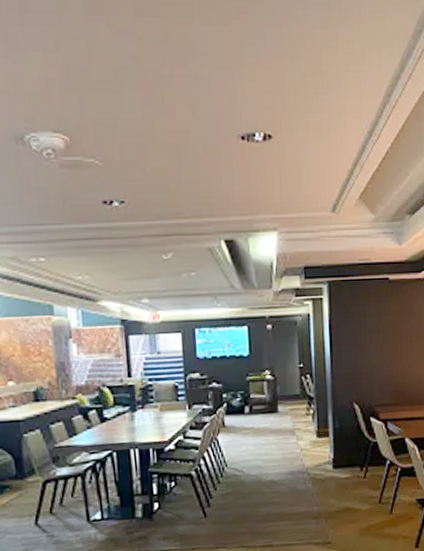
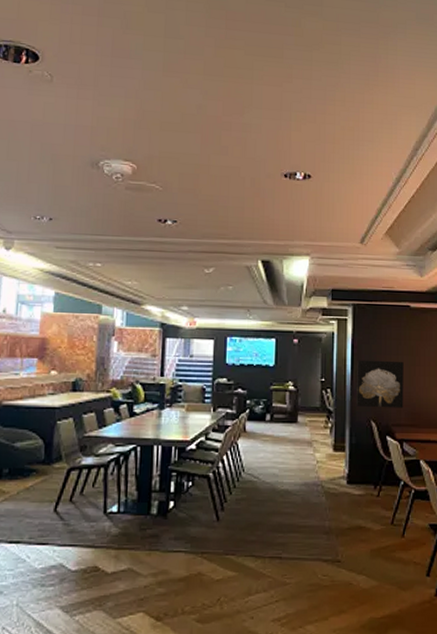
wall art: none [336,339,387,390] -> present [357,360,404,408]

